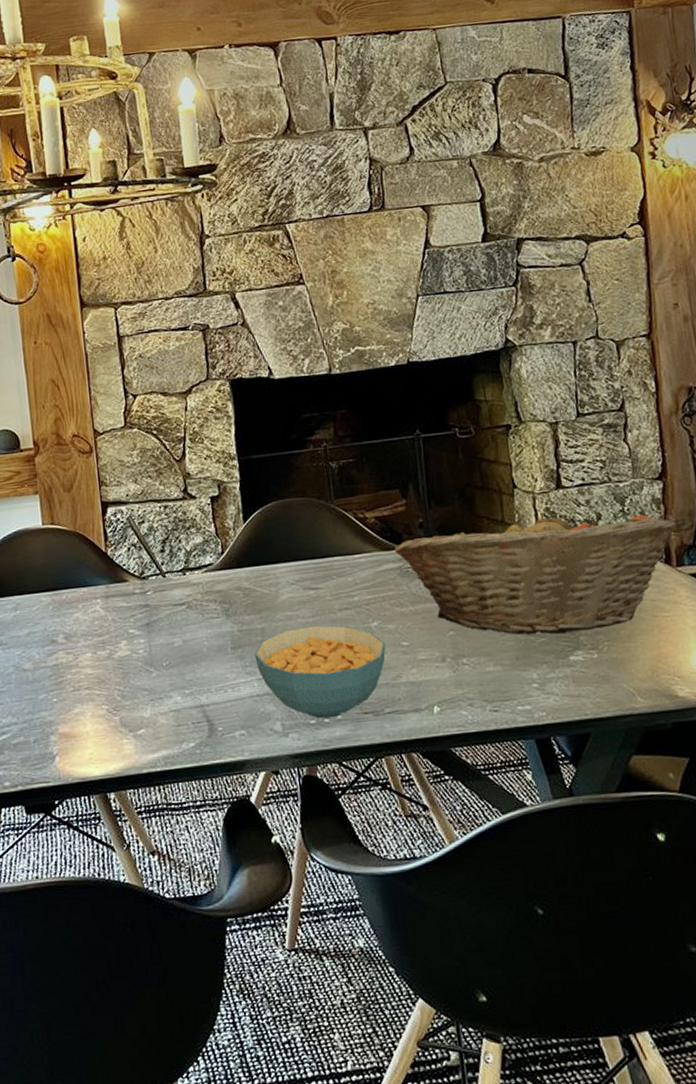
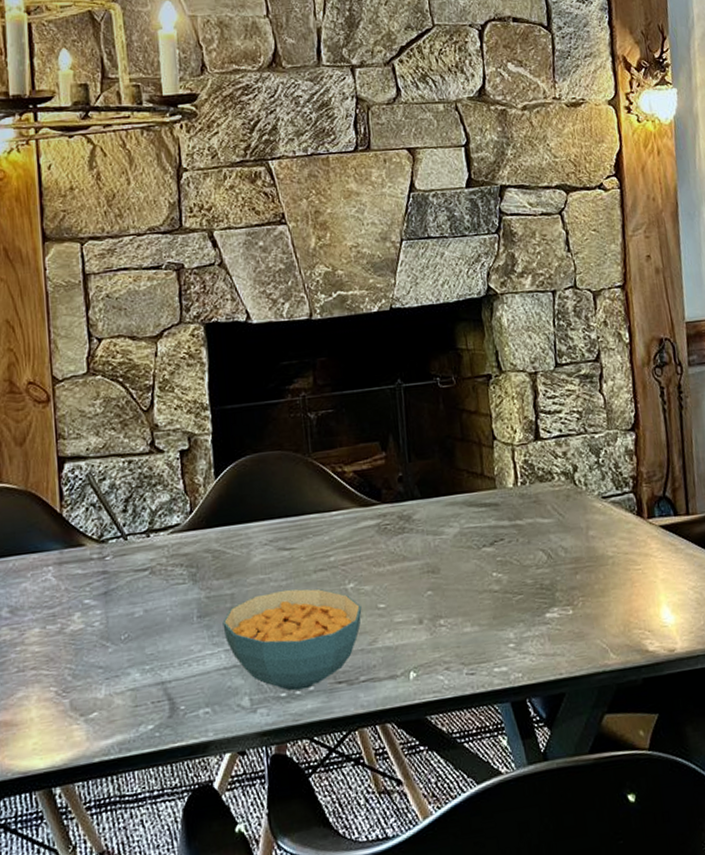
fruit basket: present [393,510,676,635] -> none [372,462,648,593]

